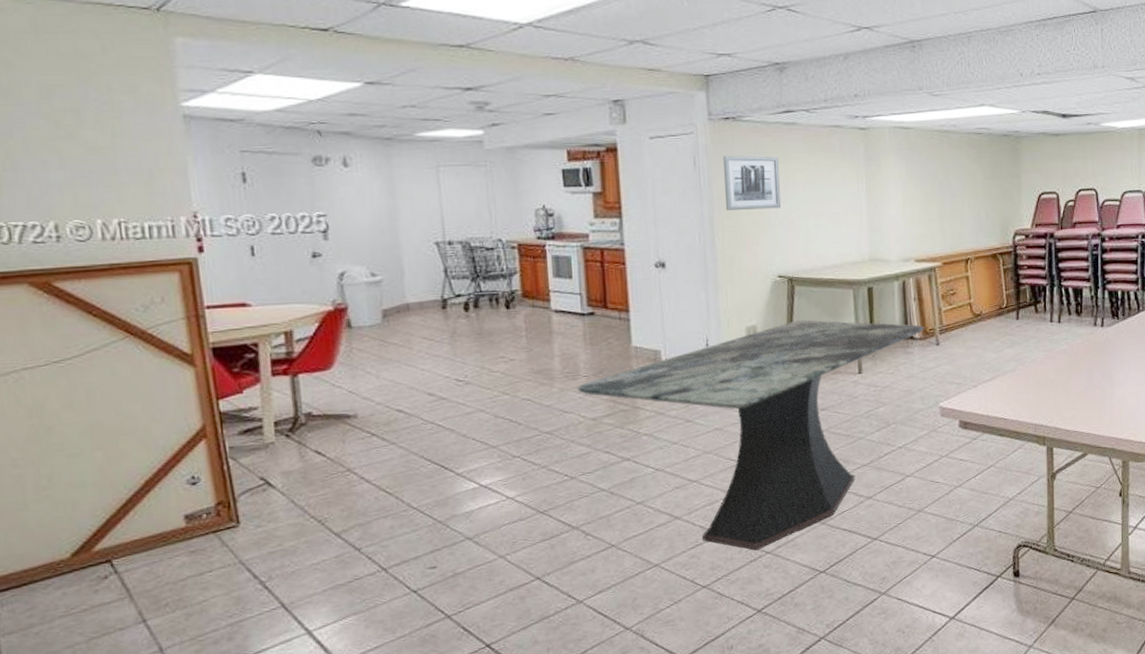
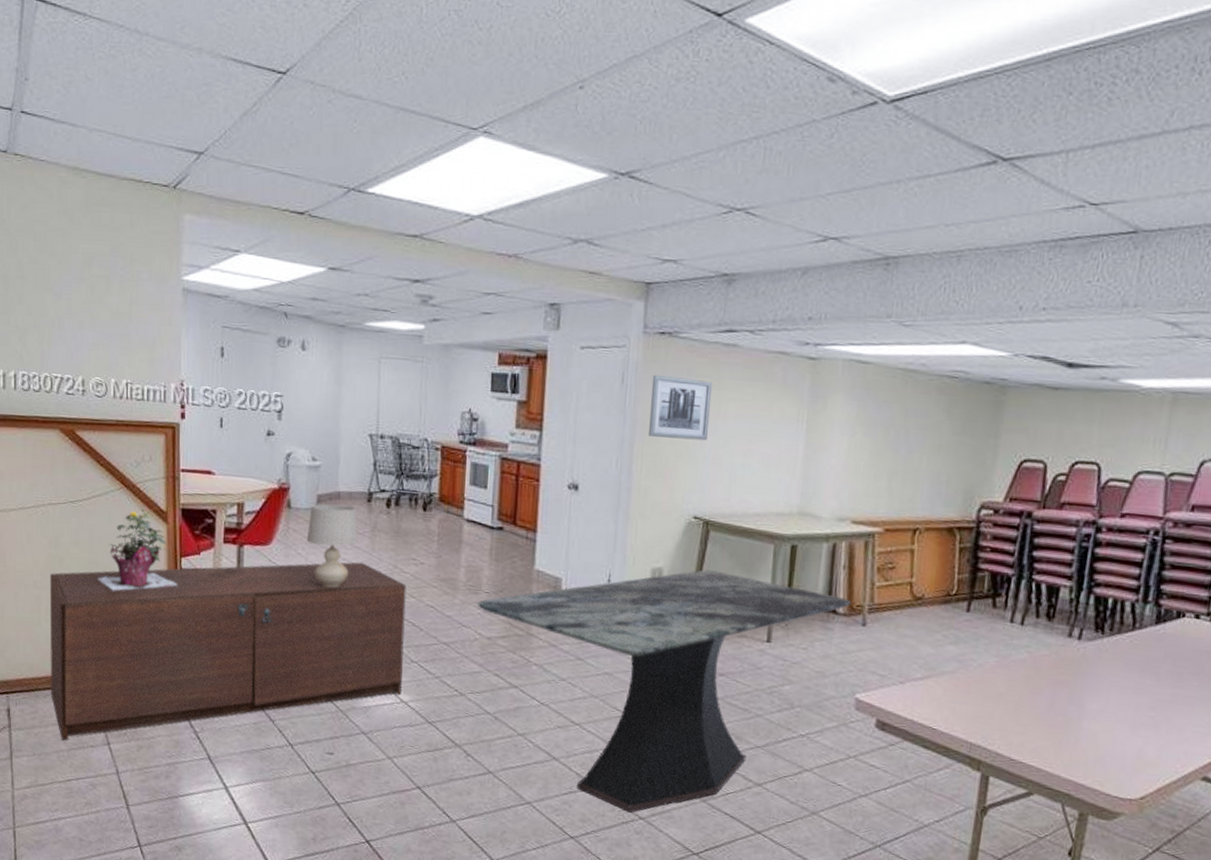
storage trunk: none [34,369,506,633] -> present [49,561,407,741]
potted plant: none [105,355,216,452] -> present [97,509,177,591]
table lamp: none [374,316,436,401] -> present [306,504,358,588]

